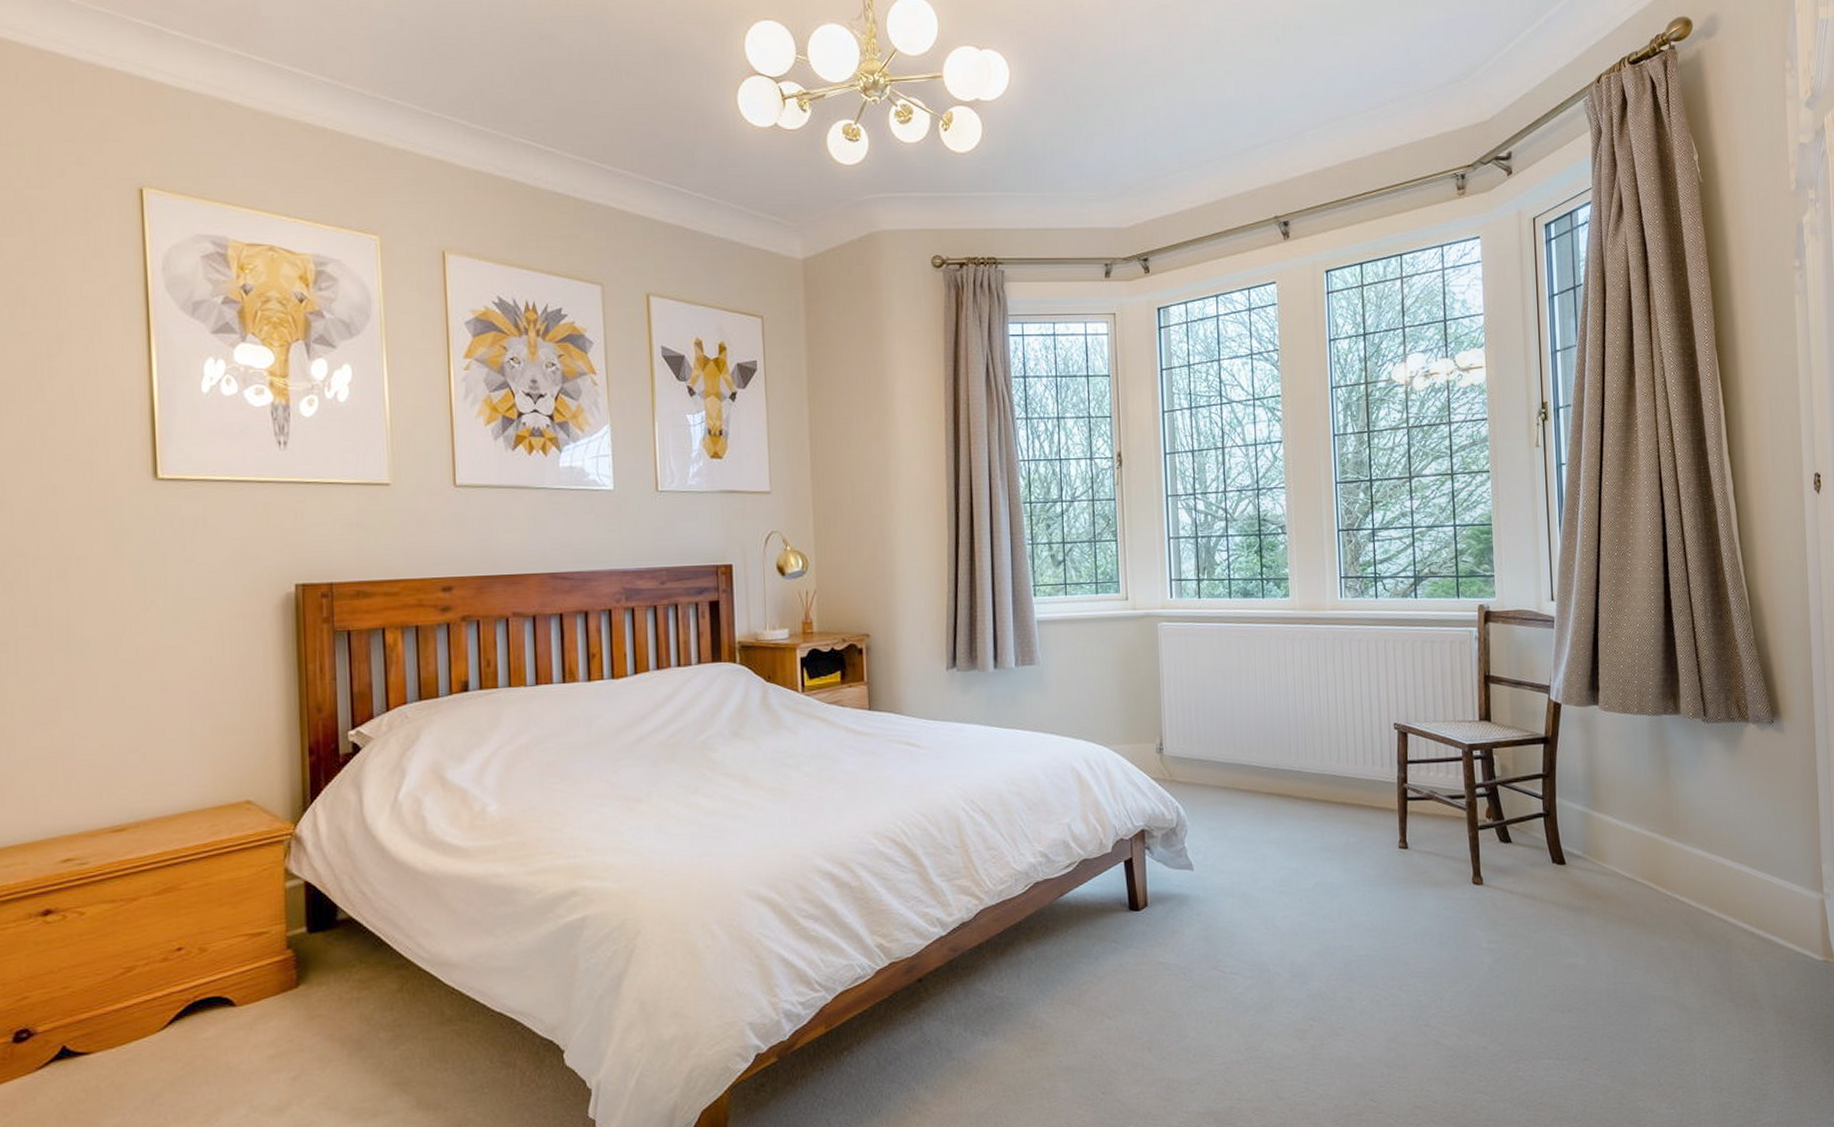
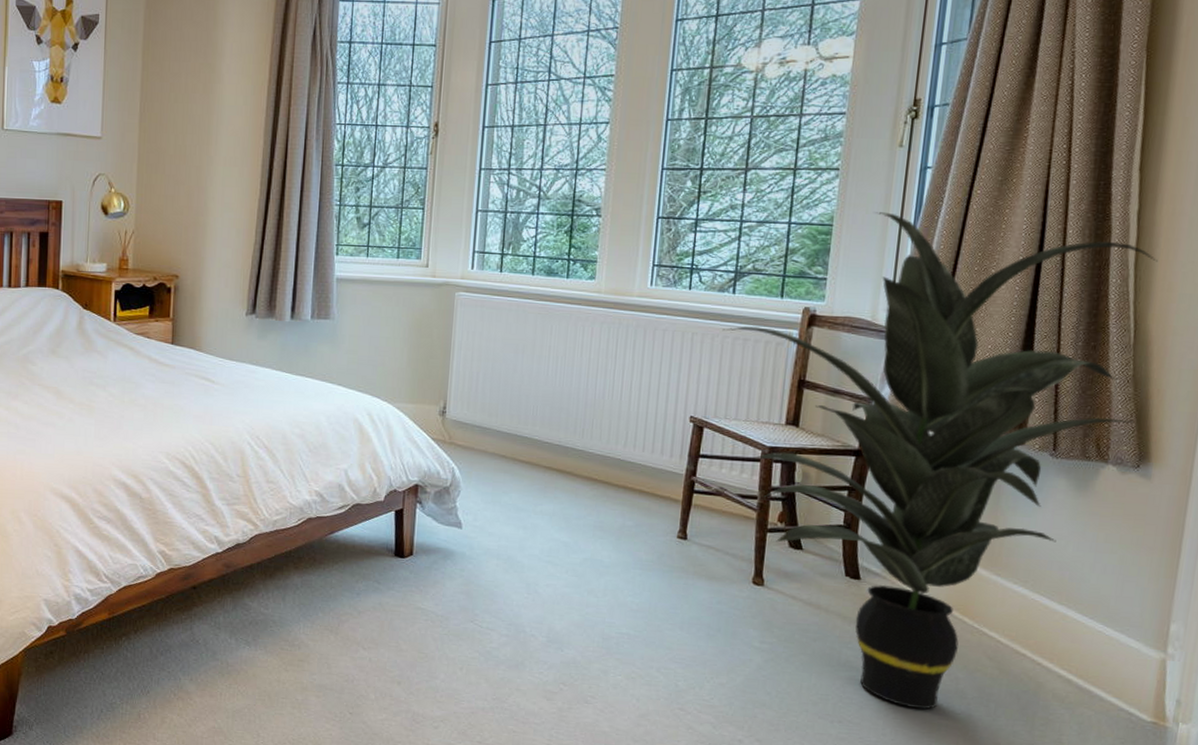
indoor plant: none [1411,508,1762,985] -> present [722,212,1158,710]

